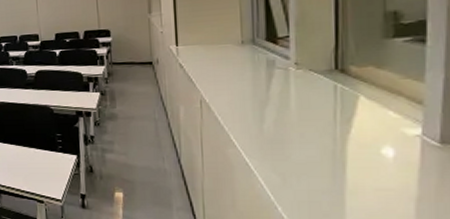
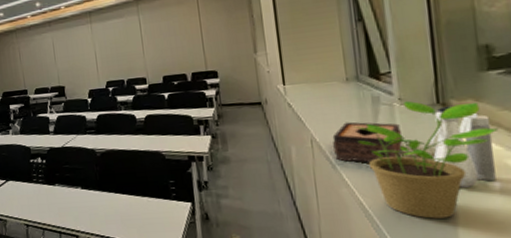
tissue box: none [223,84,296,125] -> present [332,121,403,163]
potted plant: none [245,65,399,182] -> present [354,100,499,219]
water bottle: none [323,72,392,154] -> present [429,105,496,188]

